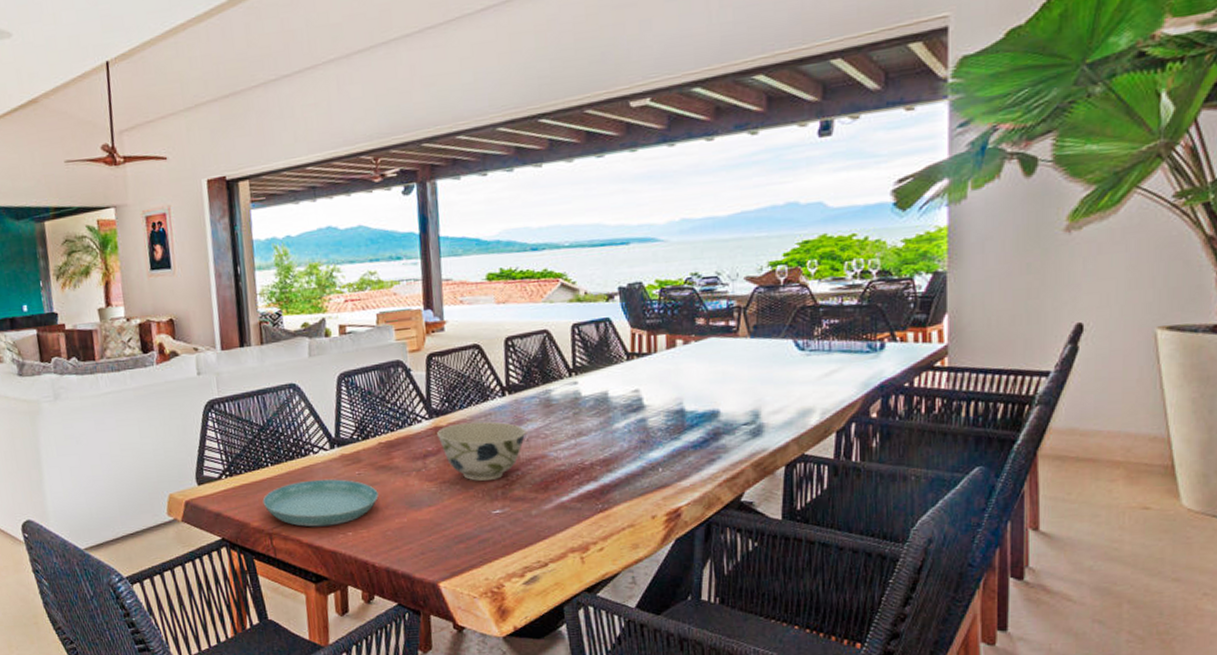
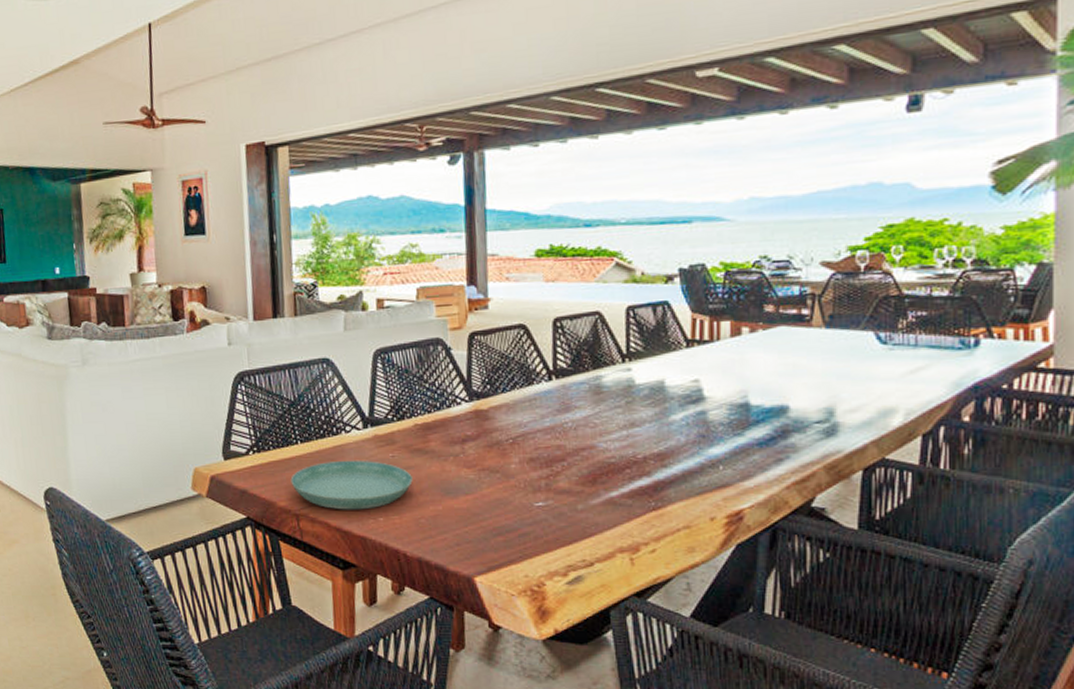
bowl: present [437,421,526,482] -> none [477,406,574,471]

